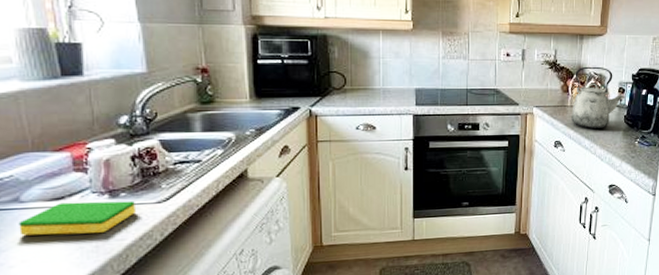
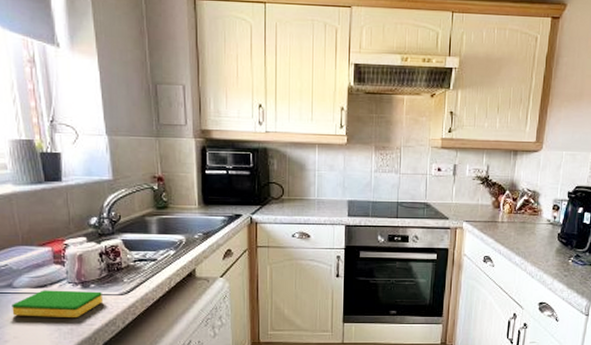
kettle: present [571,66,626,129] -> none [502,182,560,245]

